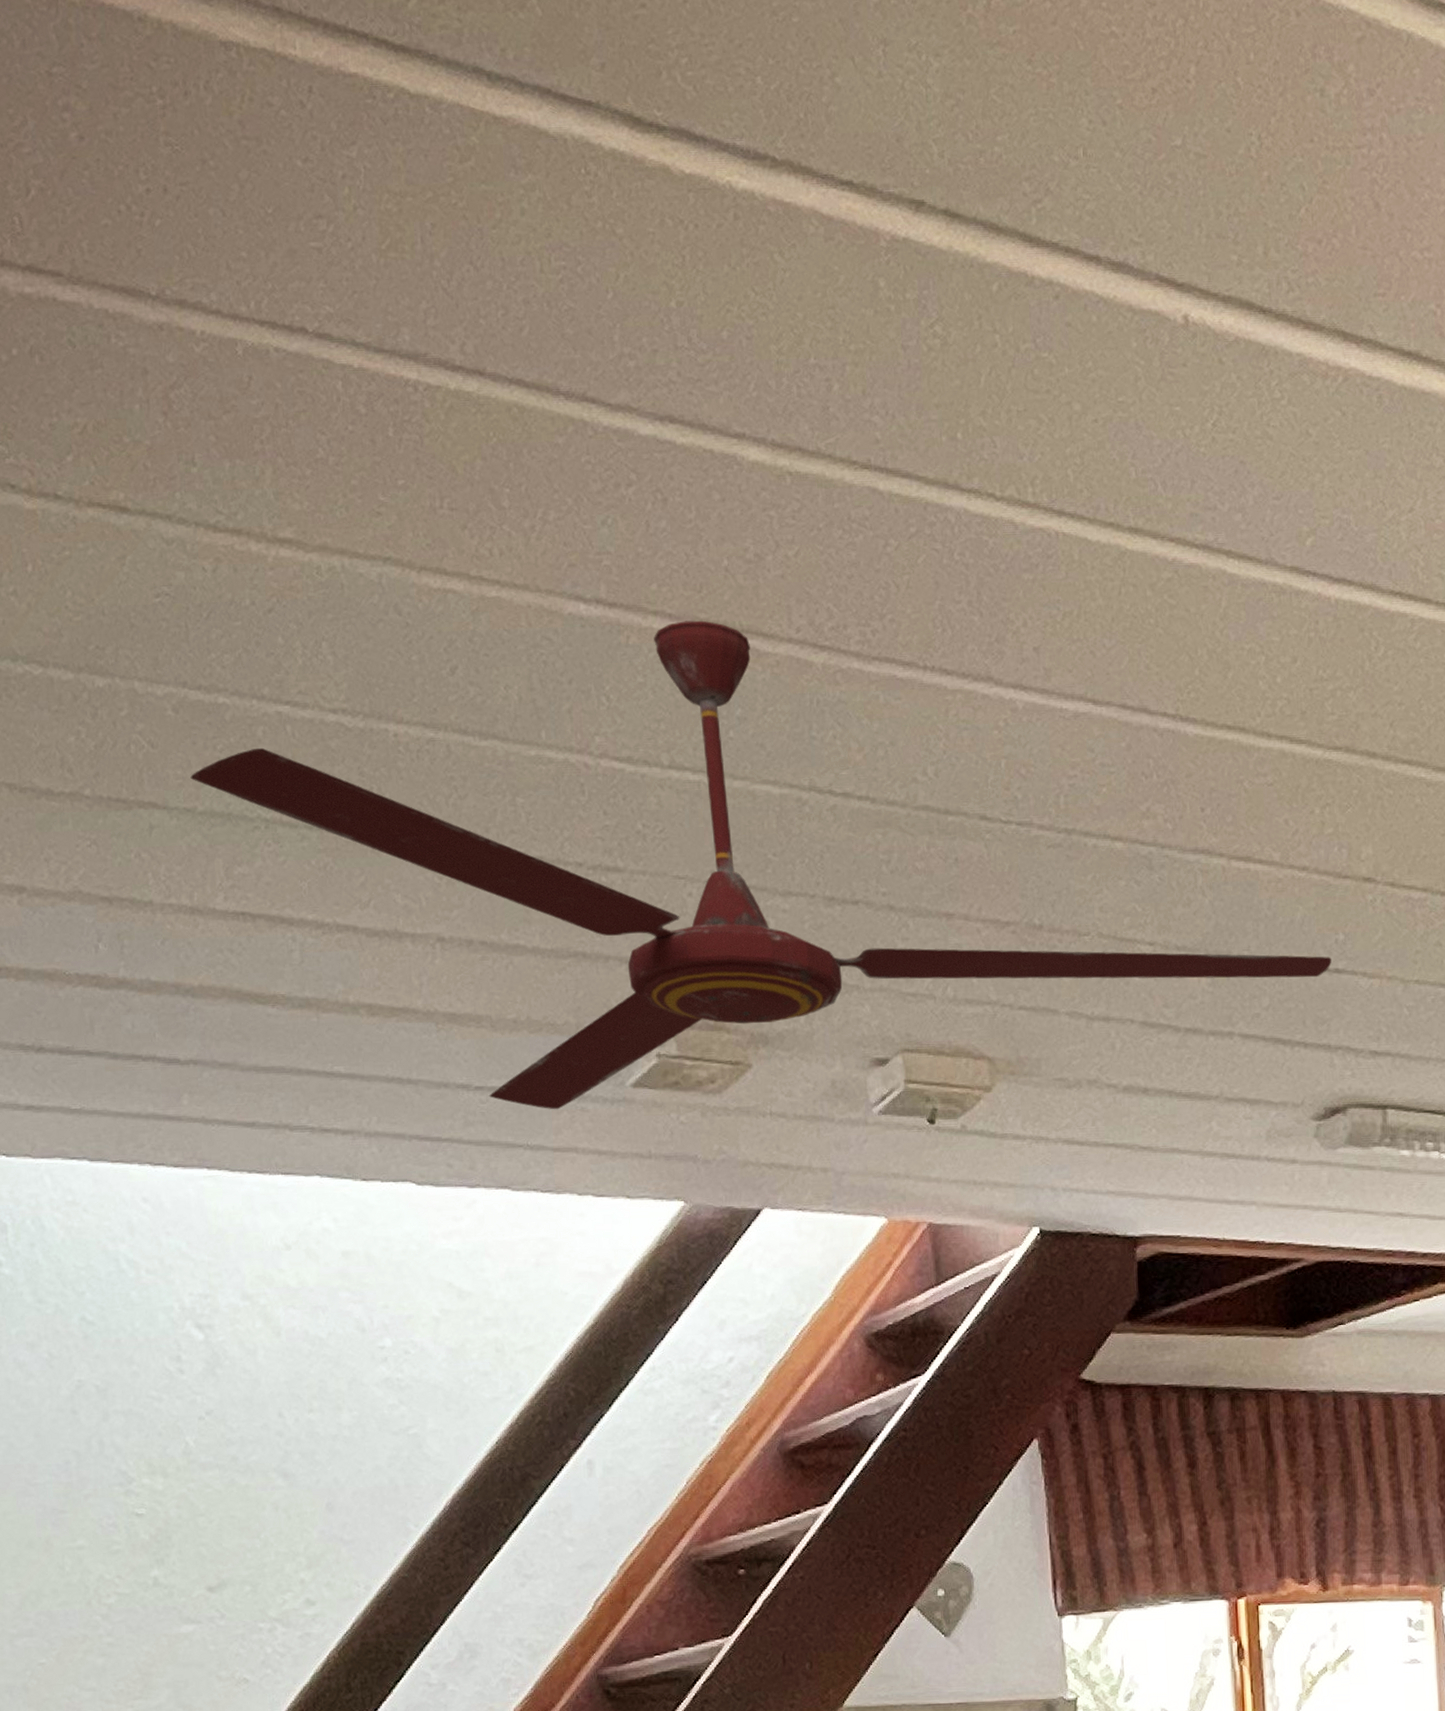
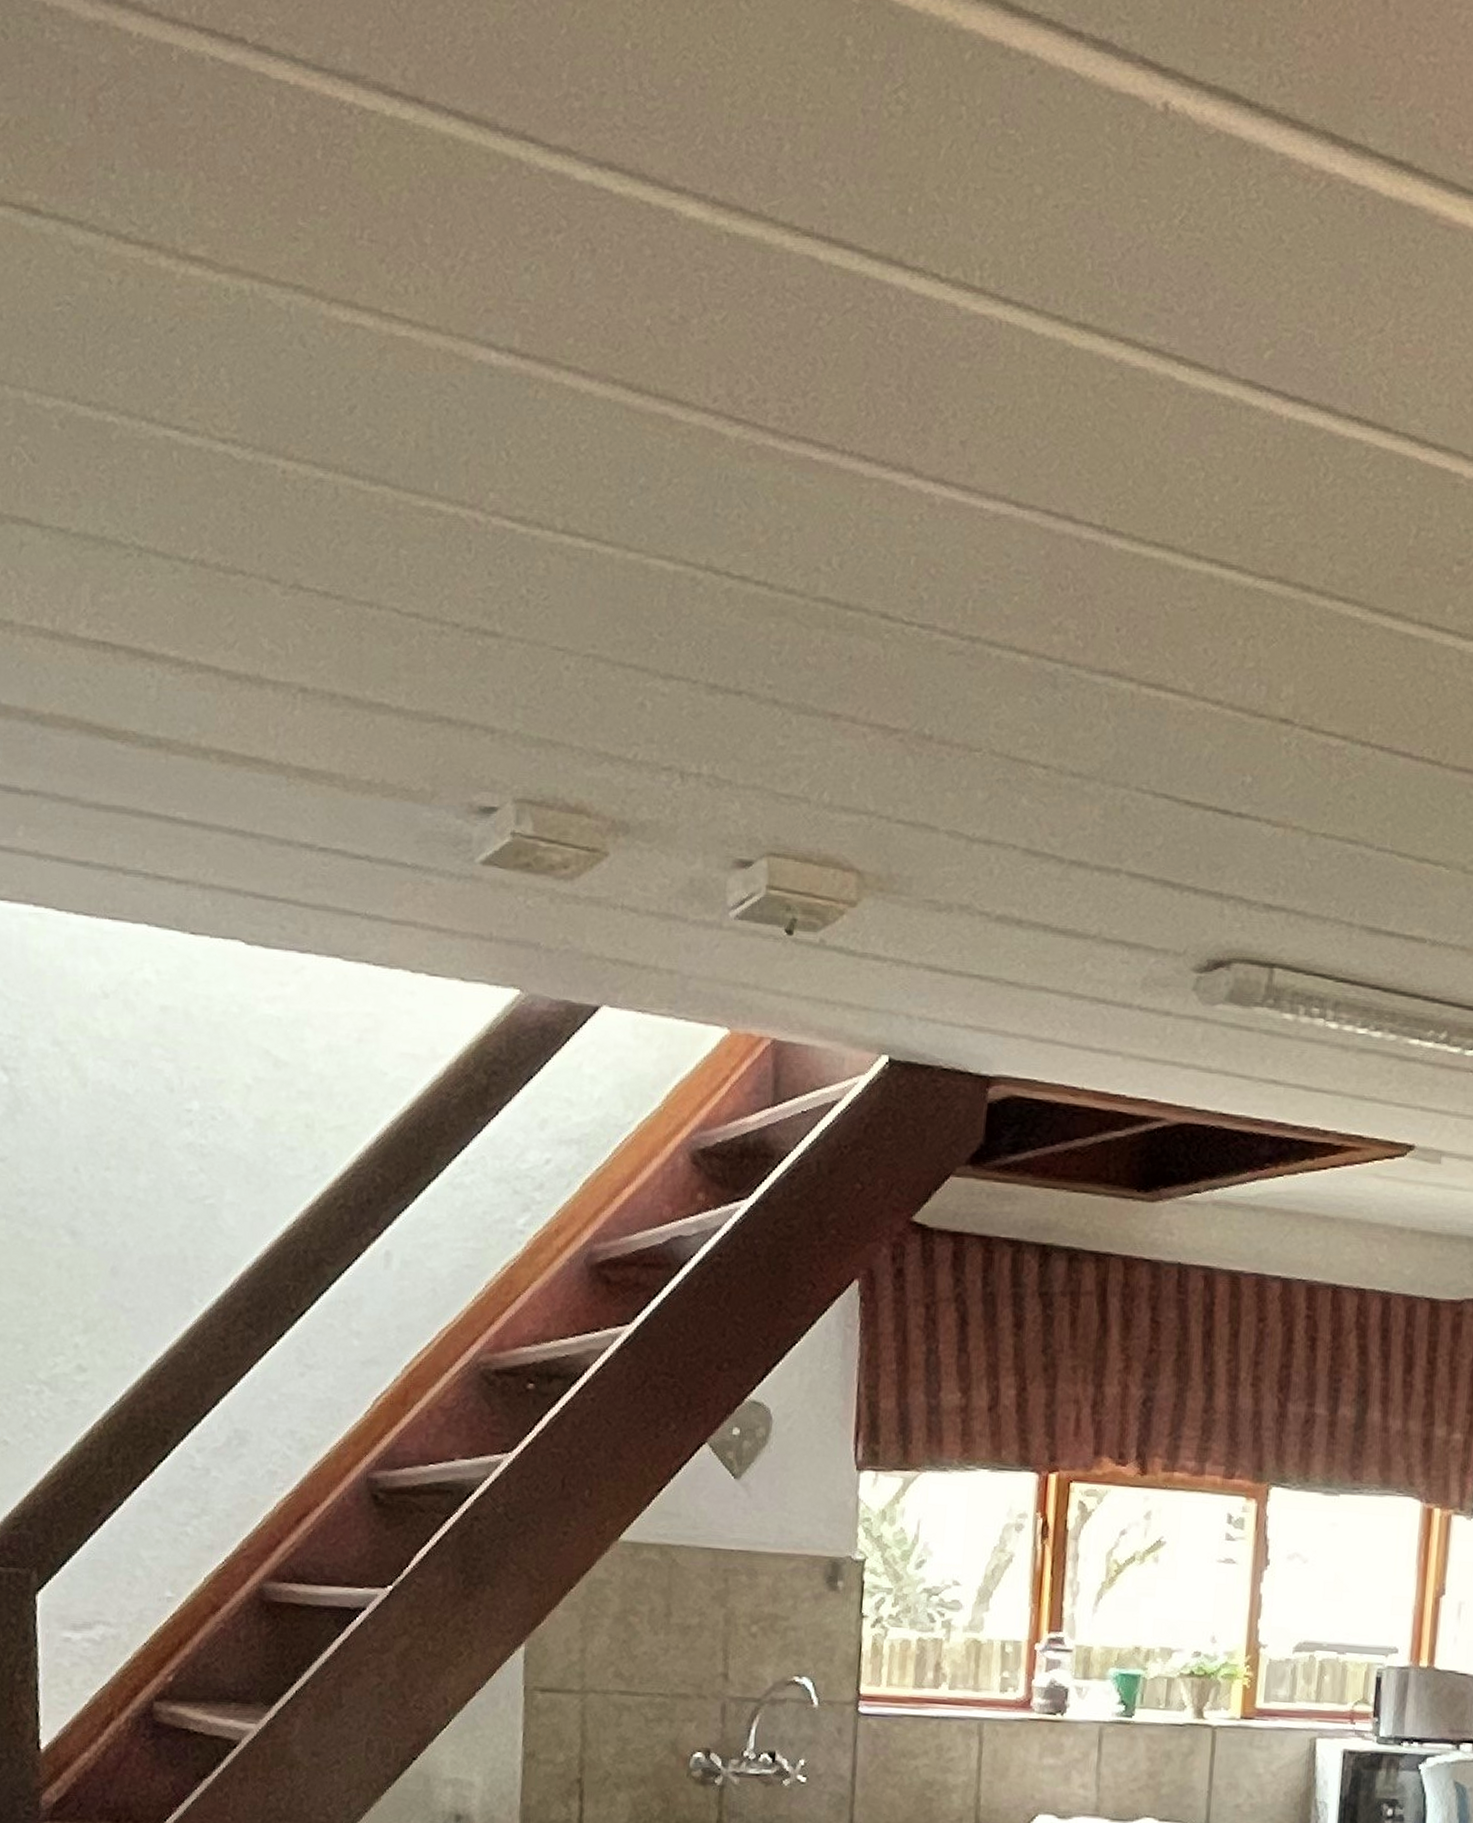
ceiling fan: present [190,620,1332,1110] -> none [68,379,1235,881]

